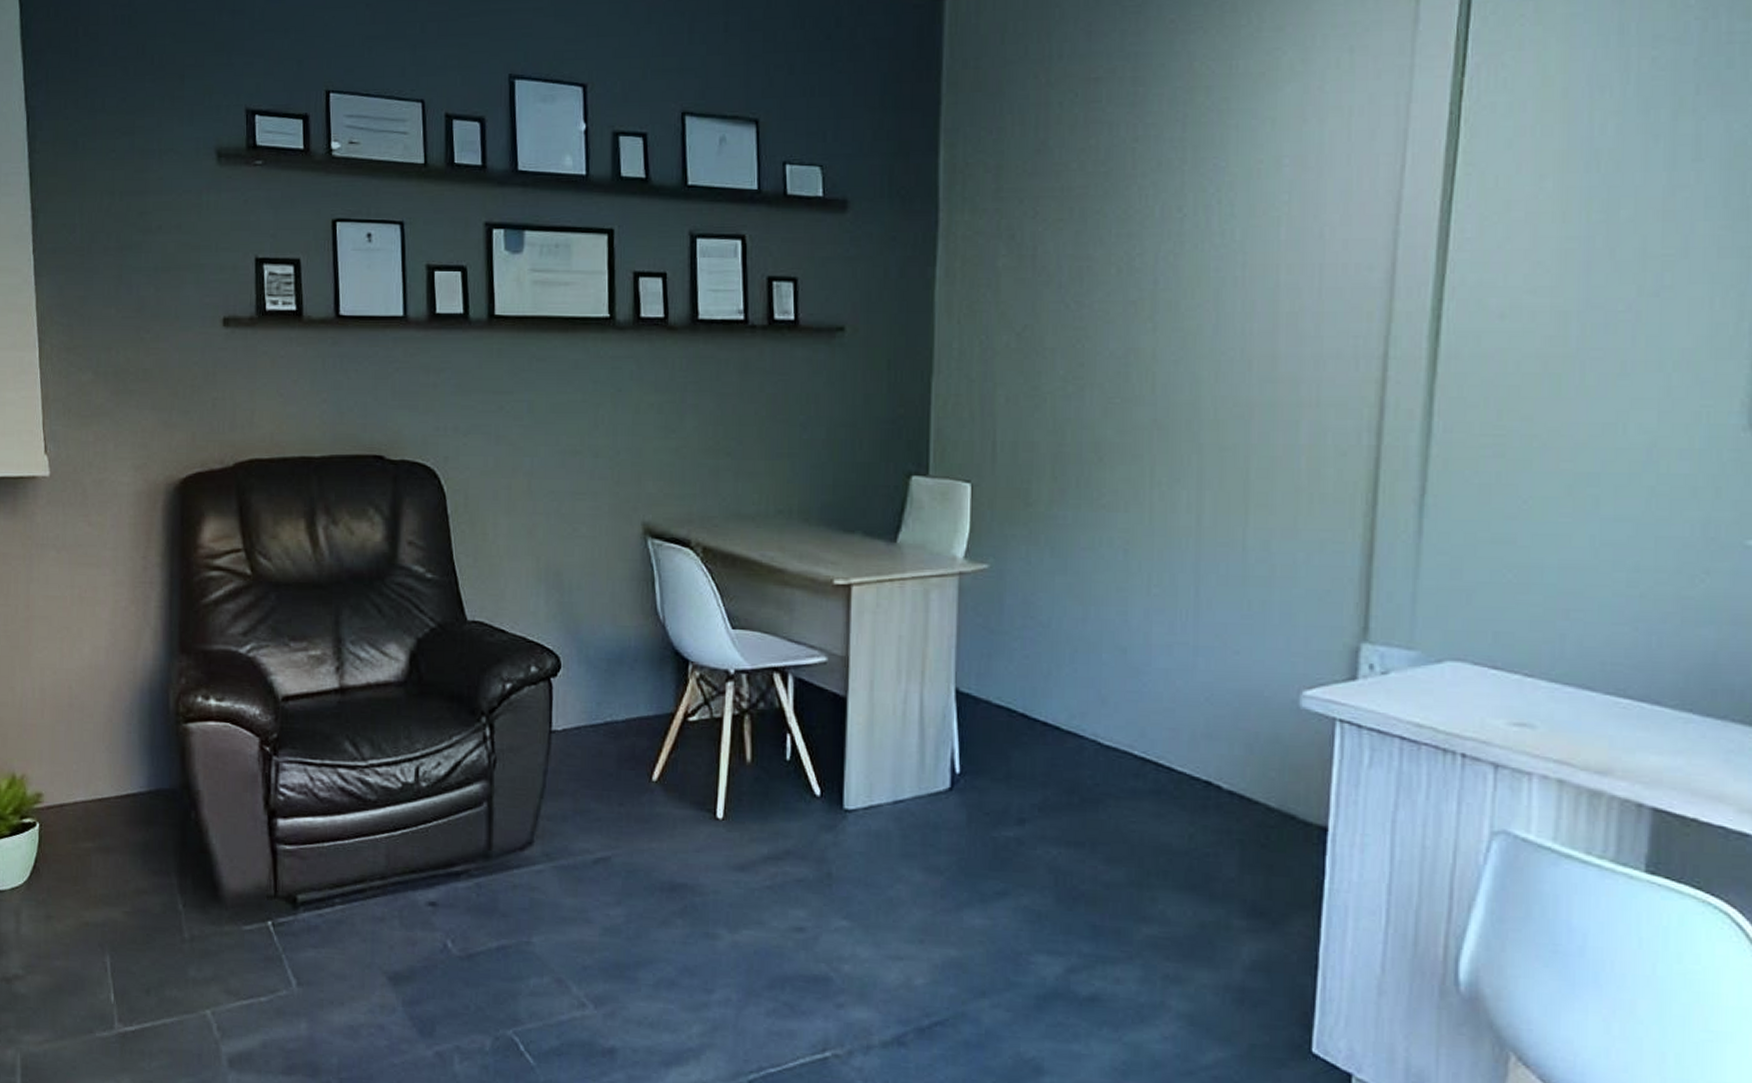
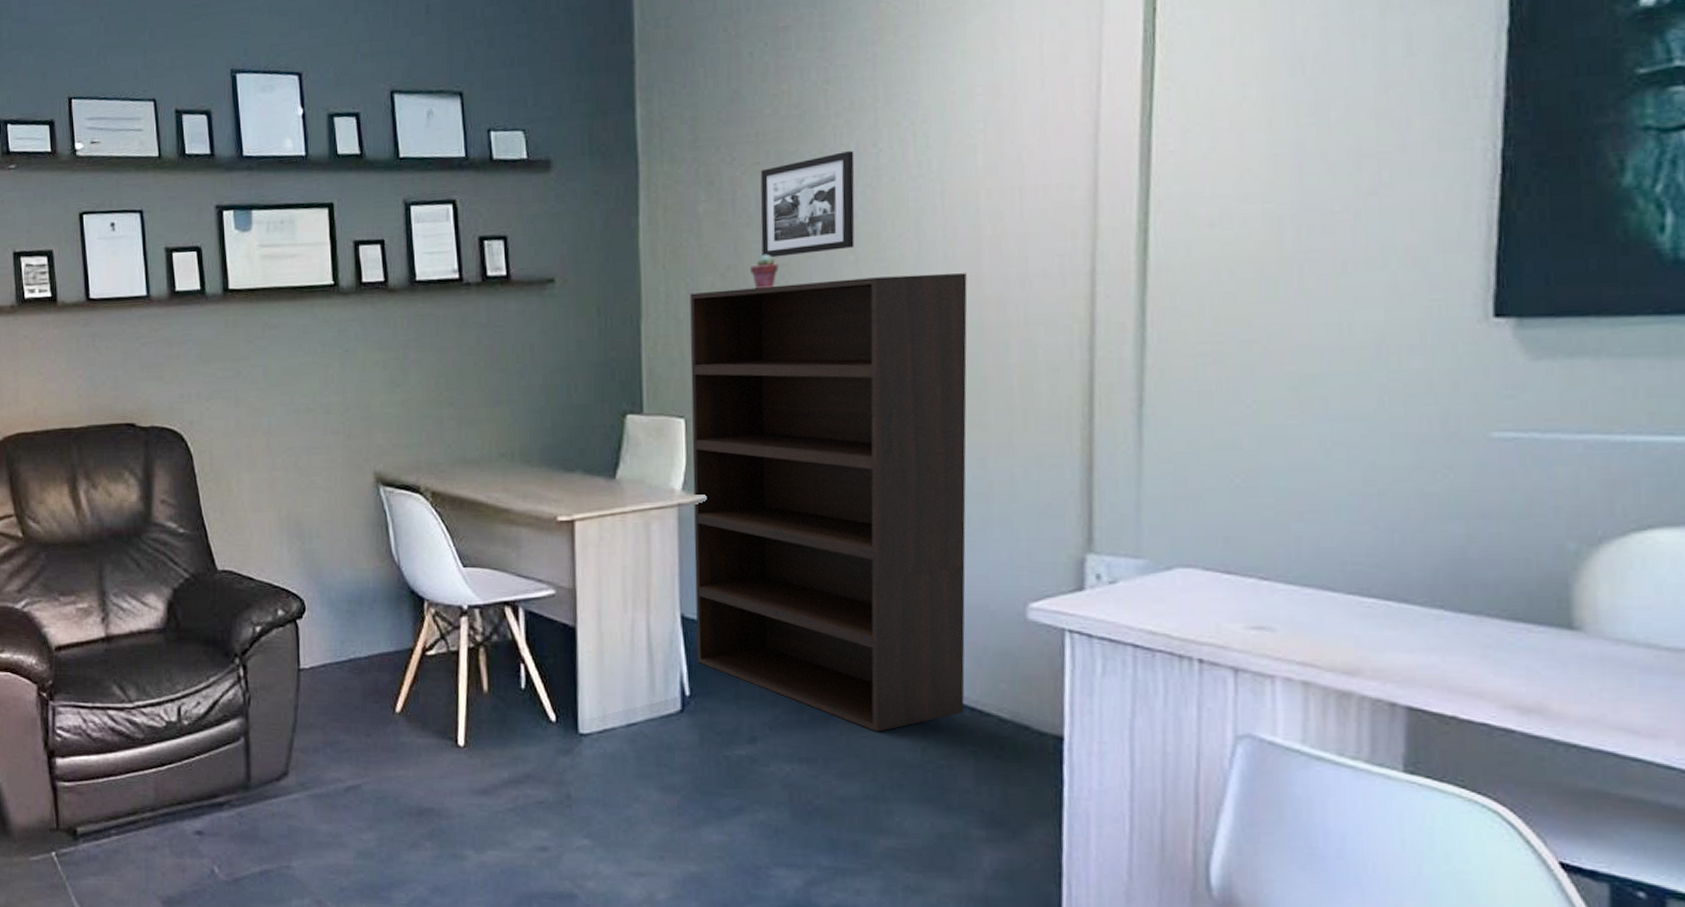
bookshelf: none [969,347,1262,817] -> present [689,273,968,732]
potted succulent: none [1047,317,1076,352] -> present [750,255,779,289]
picture frame: none [1059,214,1159,320] -> present [760,151,855,258]

